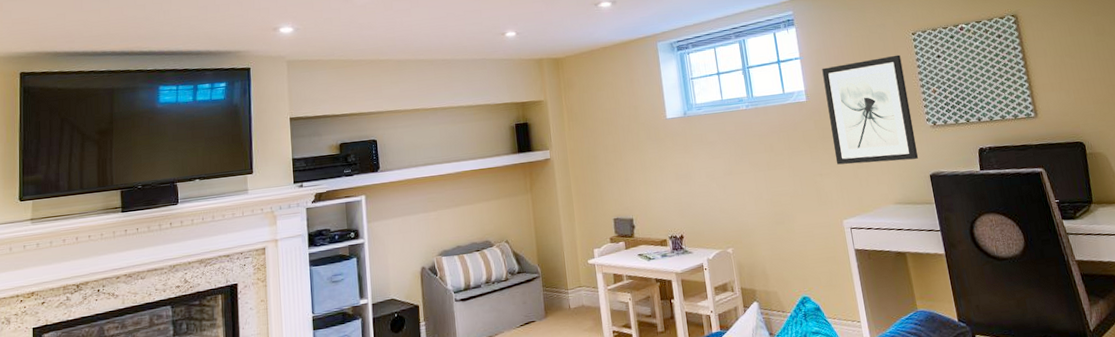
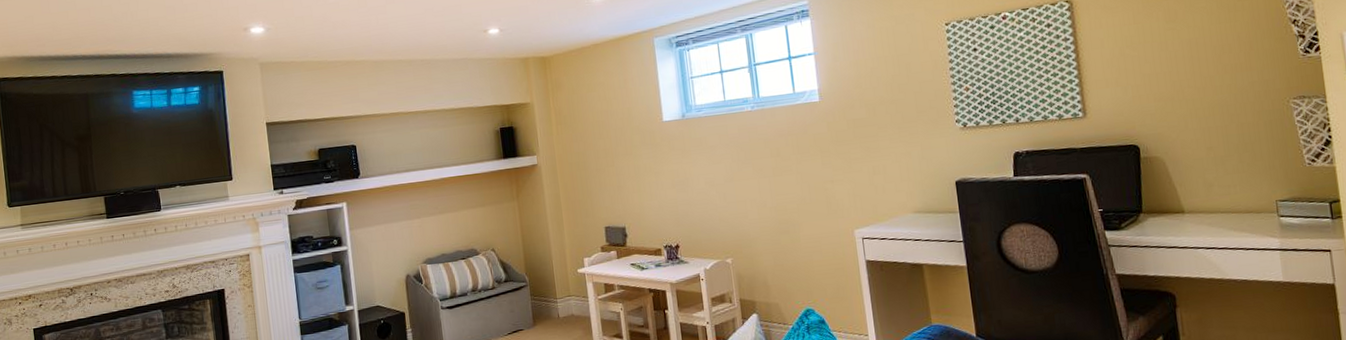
wall art: present [822,54,919,165] -> none [838,48,944,171]

